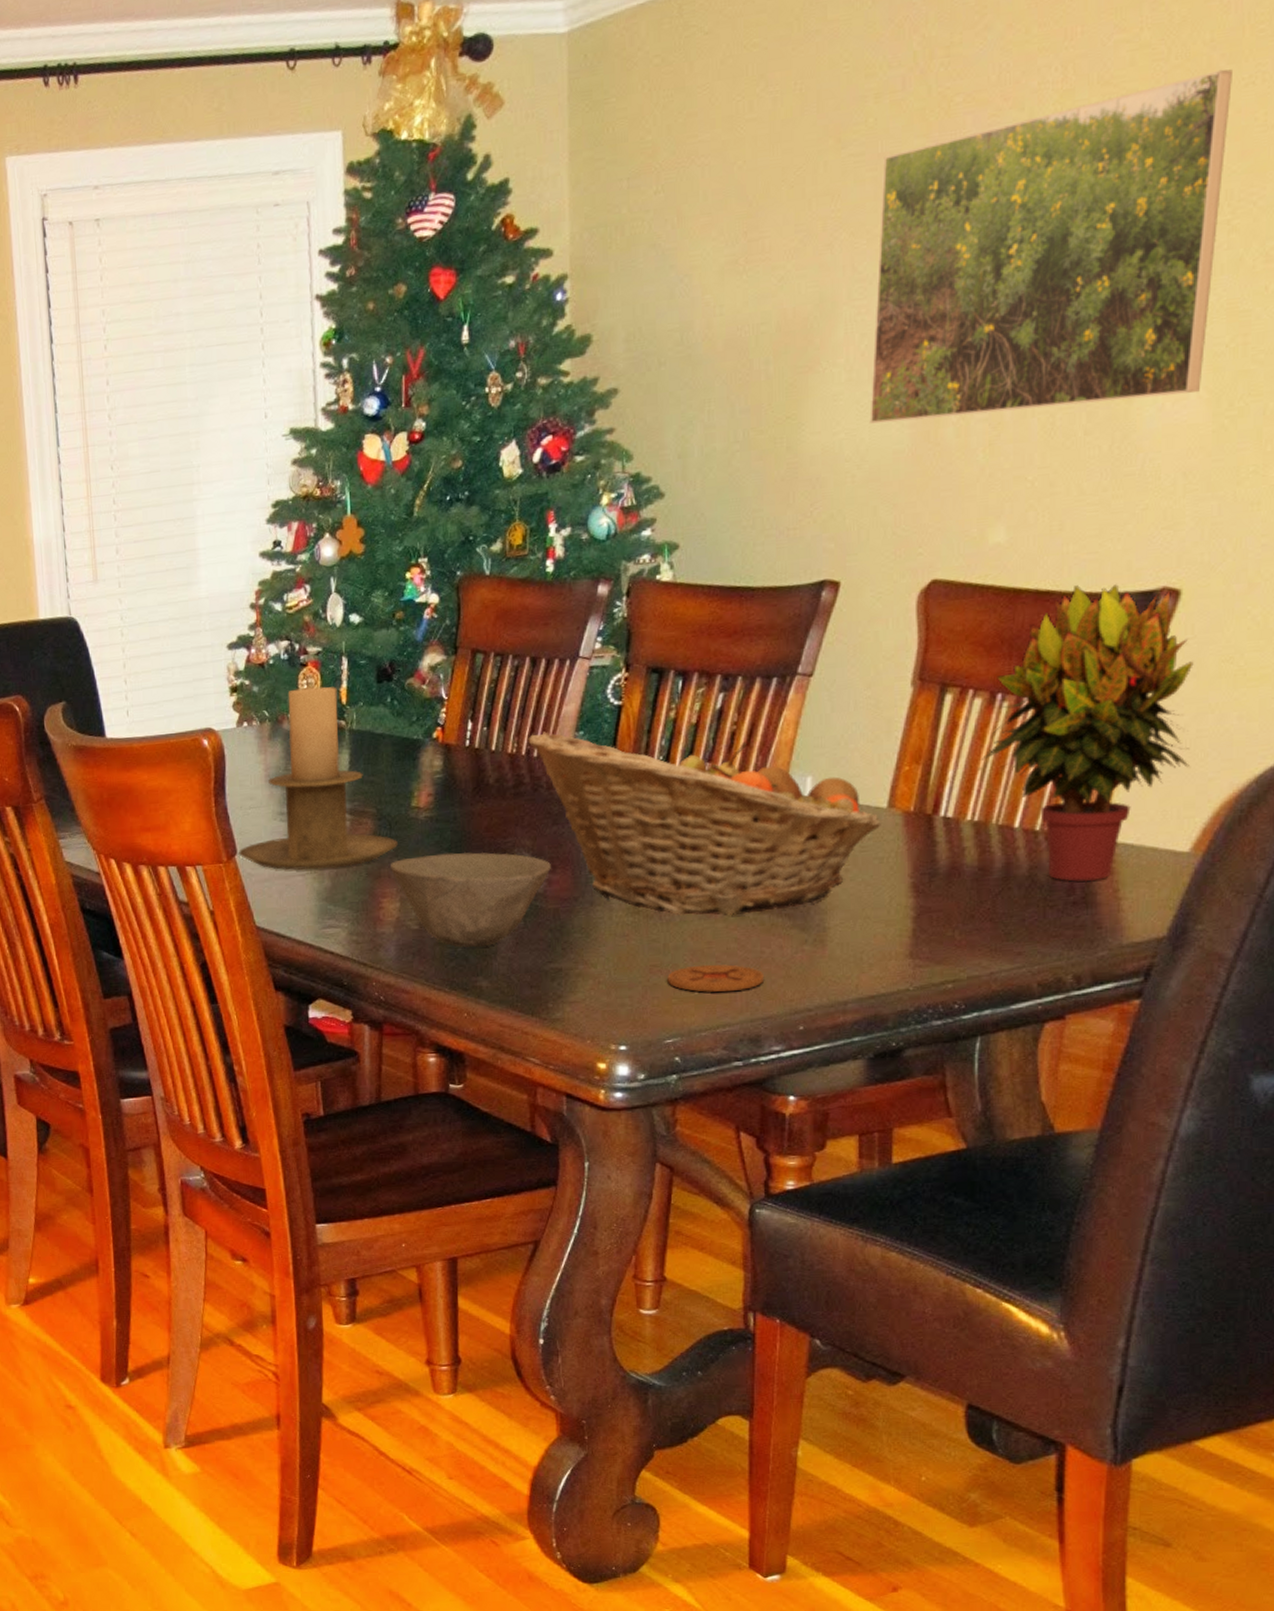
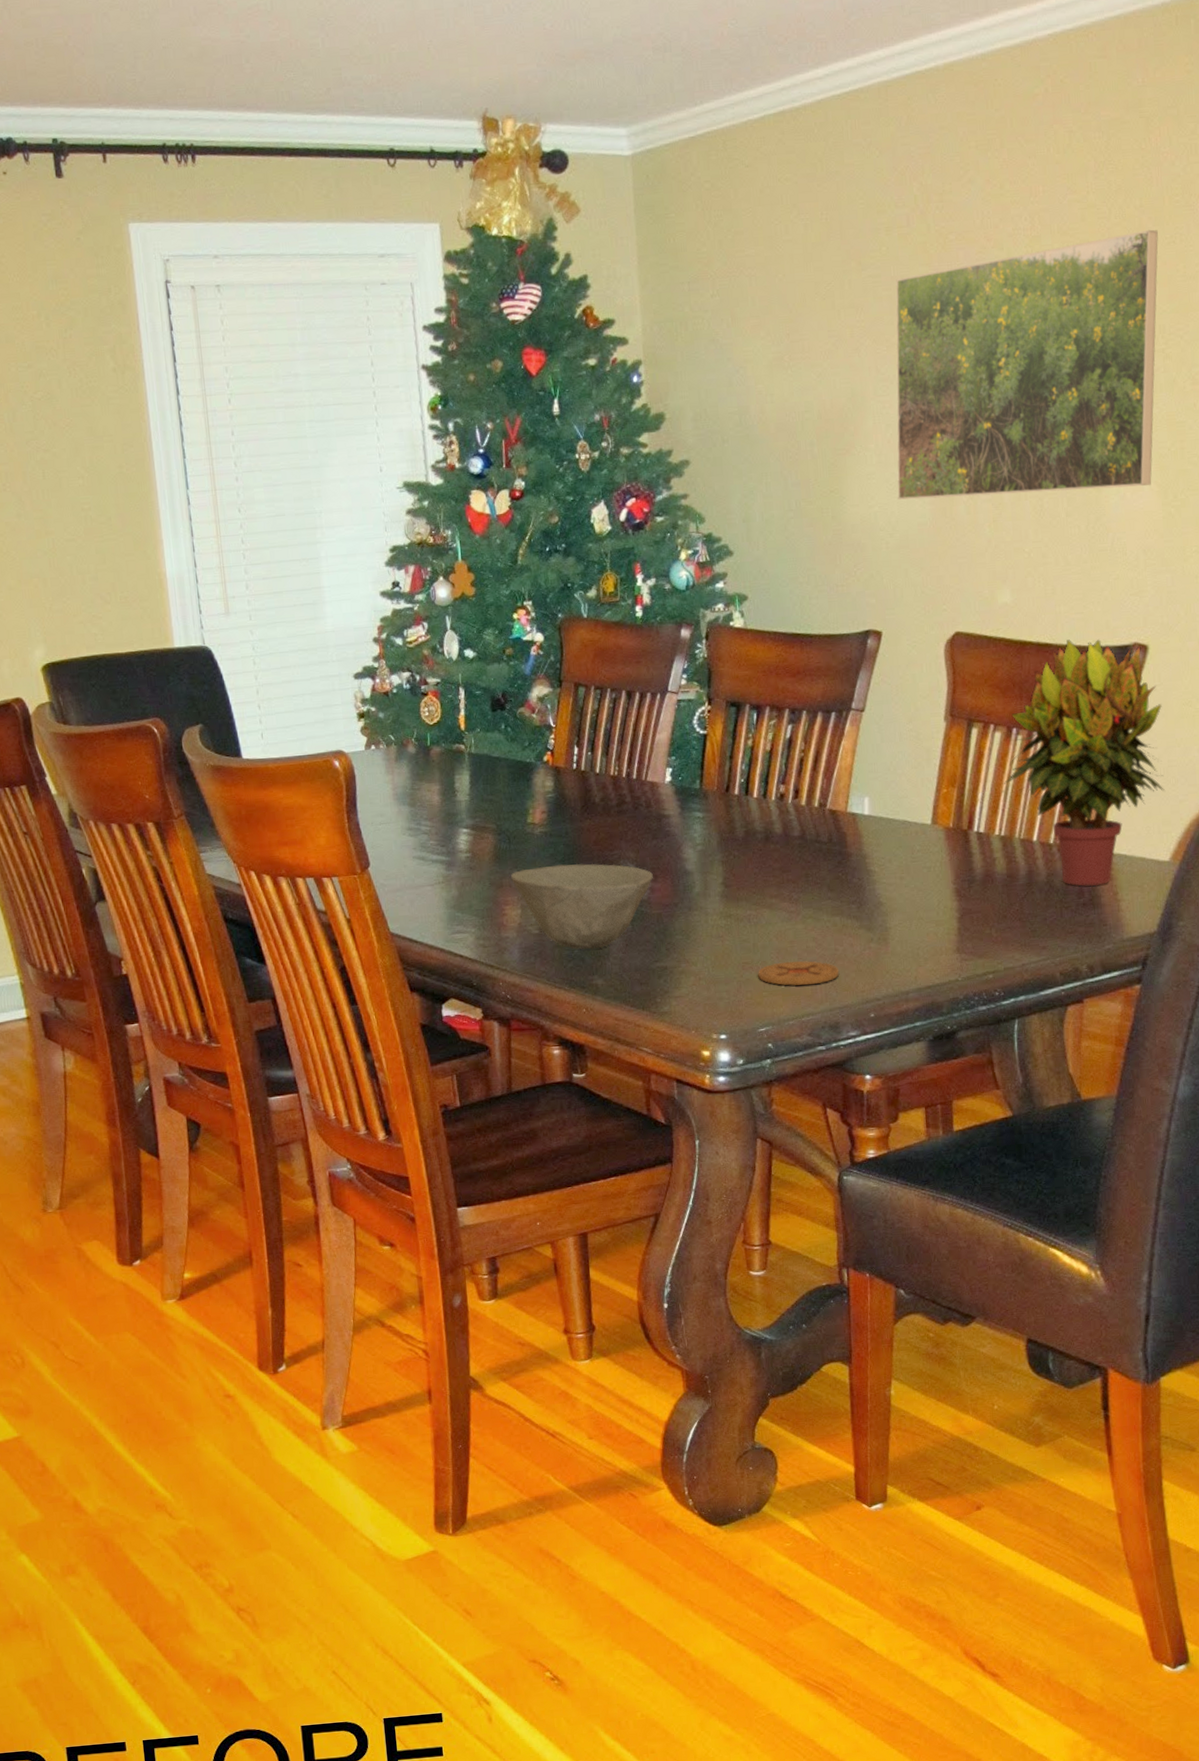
candle holder: present [238,686,398,870] -> none [370,714,517,881]
fruit basket: present [528,731,881,916] -> none [627,756,927,918]

